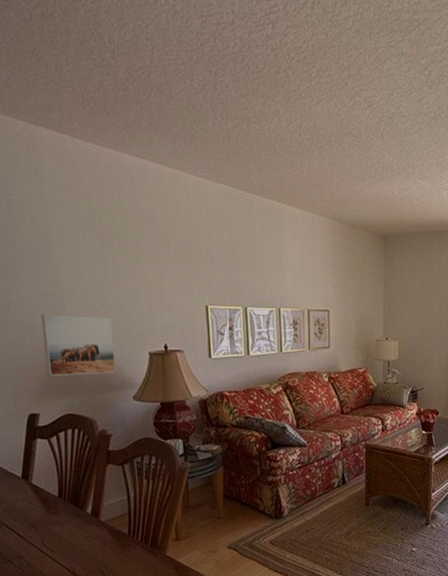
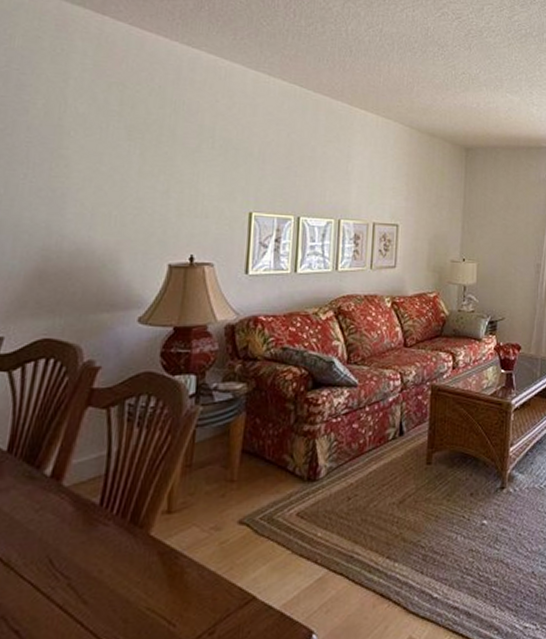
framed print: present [41,314,116,376] -> none [26,212,128,290]

